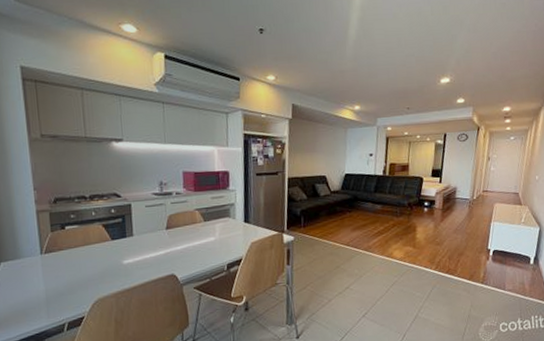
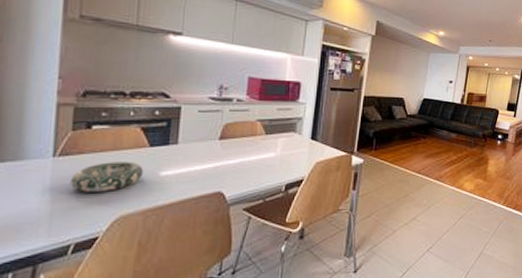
decorative bowl: none [56,254,110,281] -> present [69,162,144,192]

